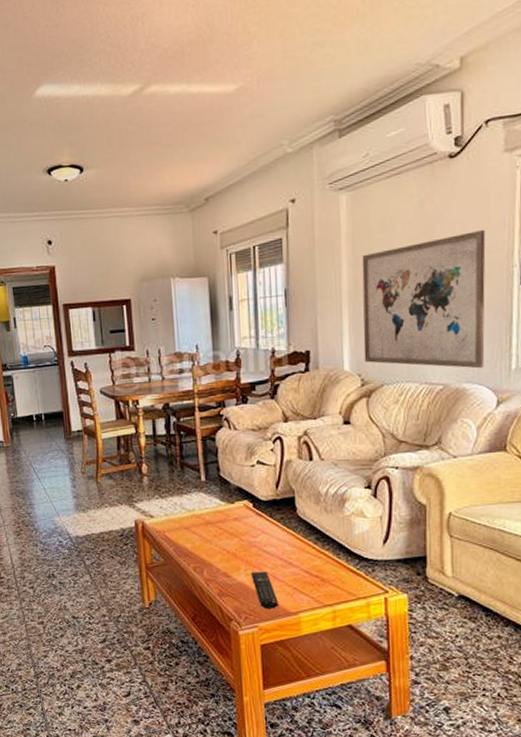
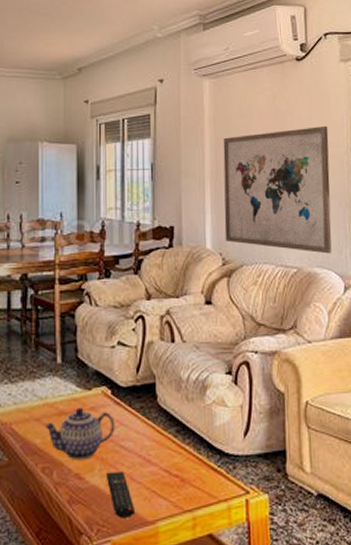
teapot: none [194,519,258,562] -> present [45,408,115,461]

